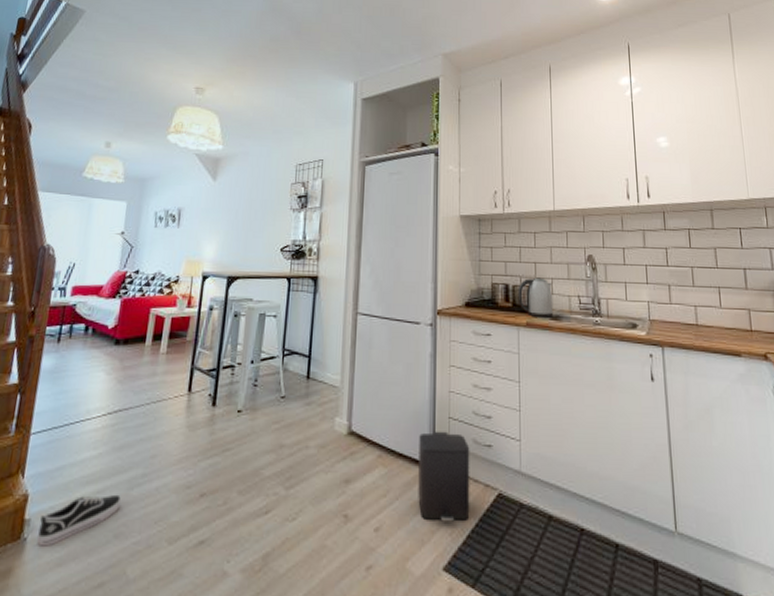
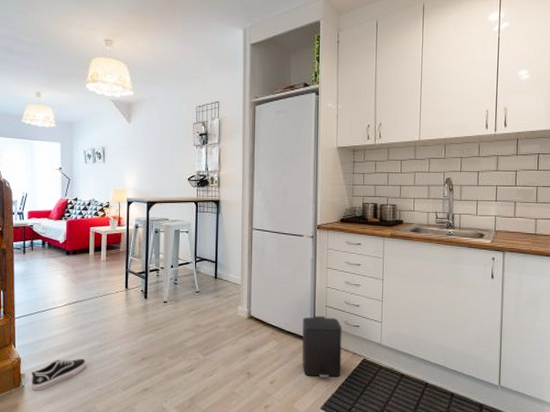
kettle: present [517,277,554,318] -> none [384,198,414,230]

